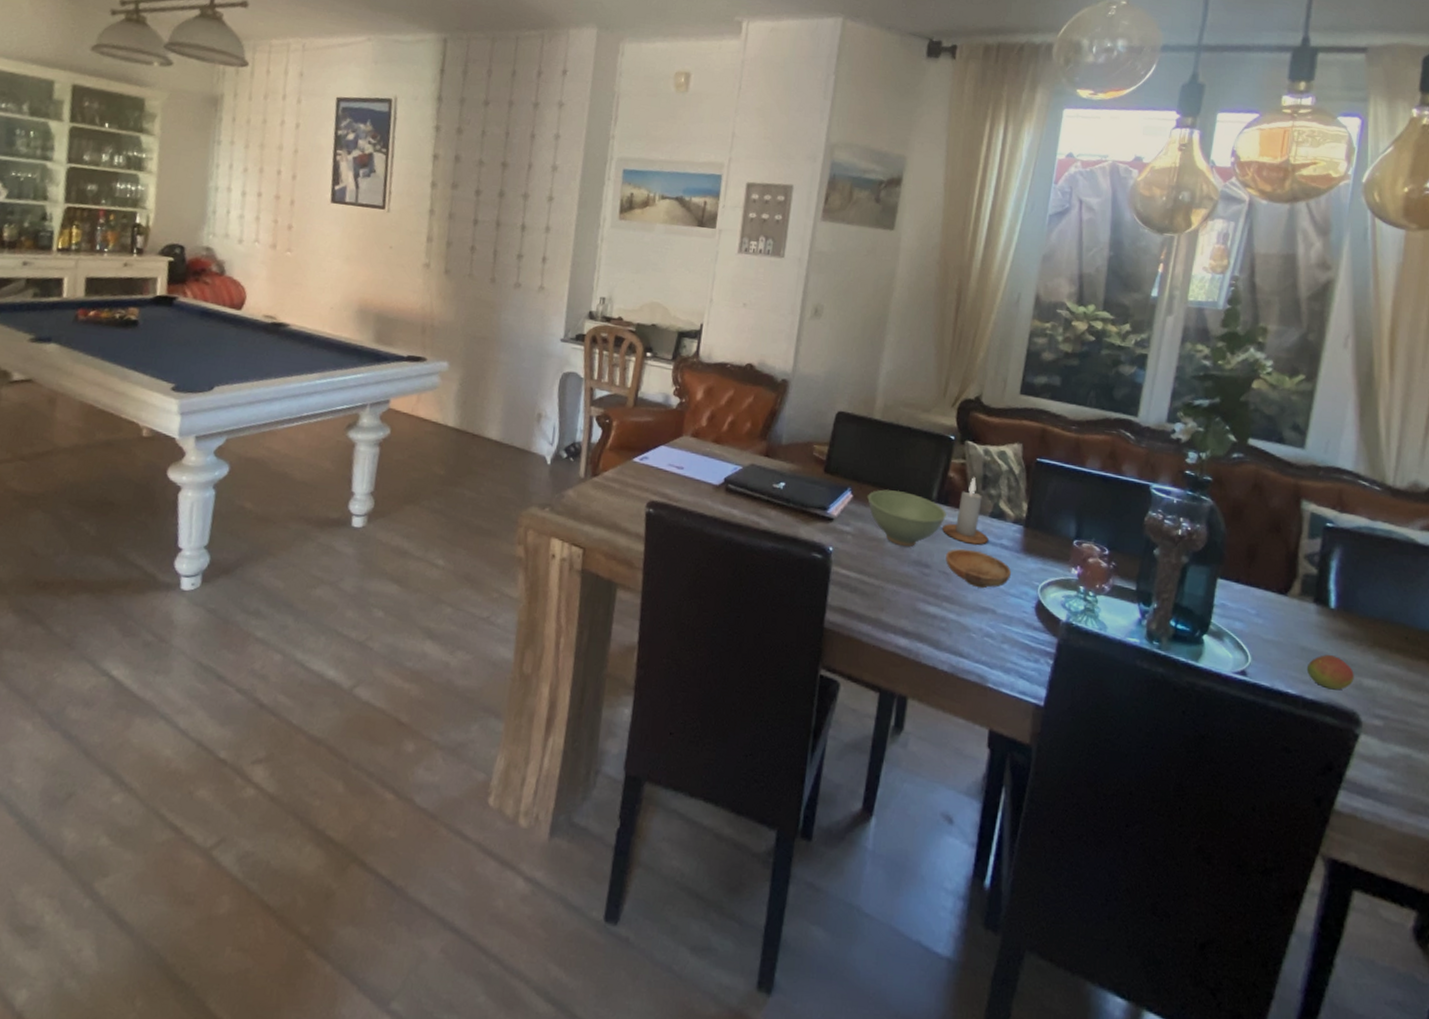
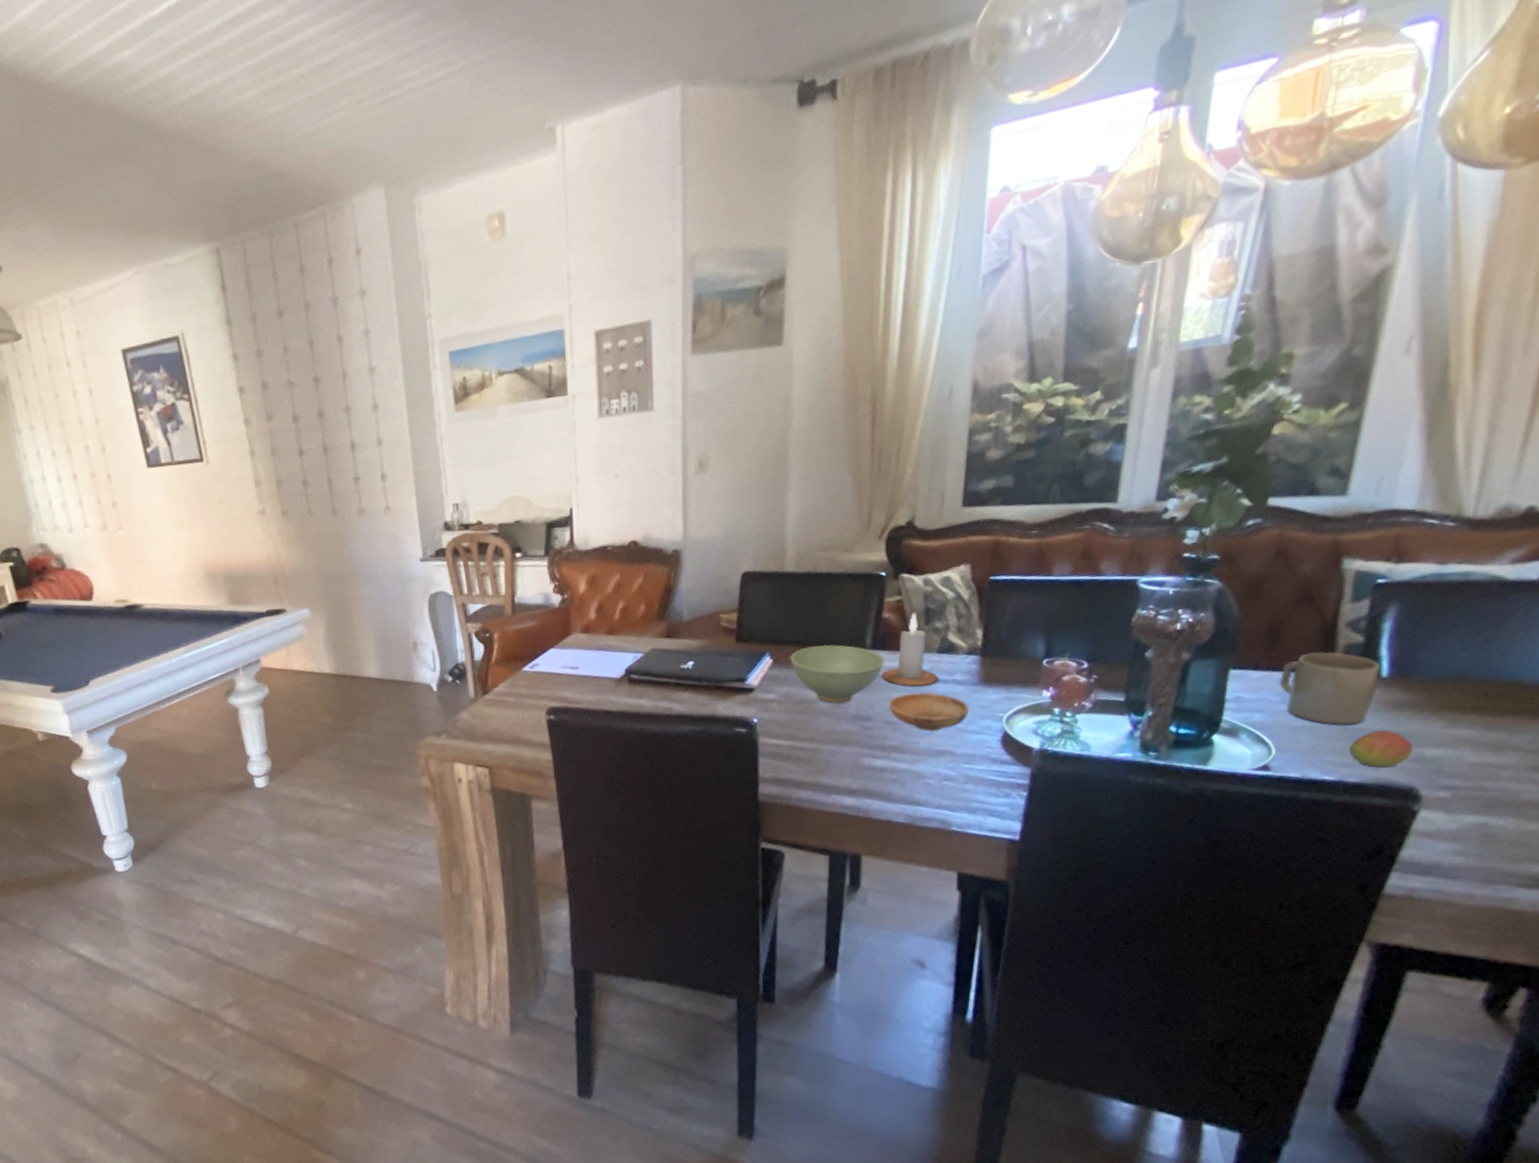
mug: none [1254,575,1330,646] -> present [1278,651,1381,725]

